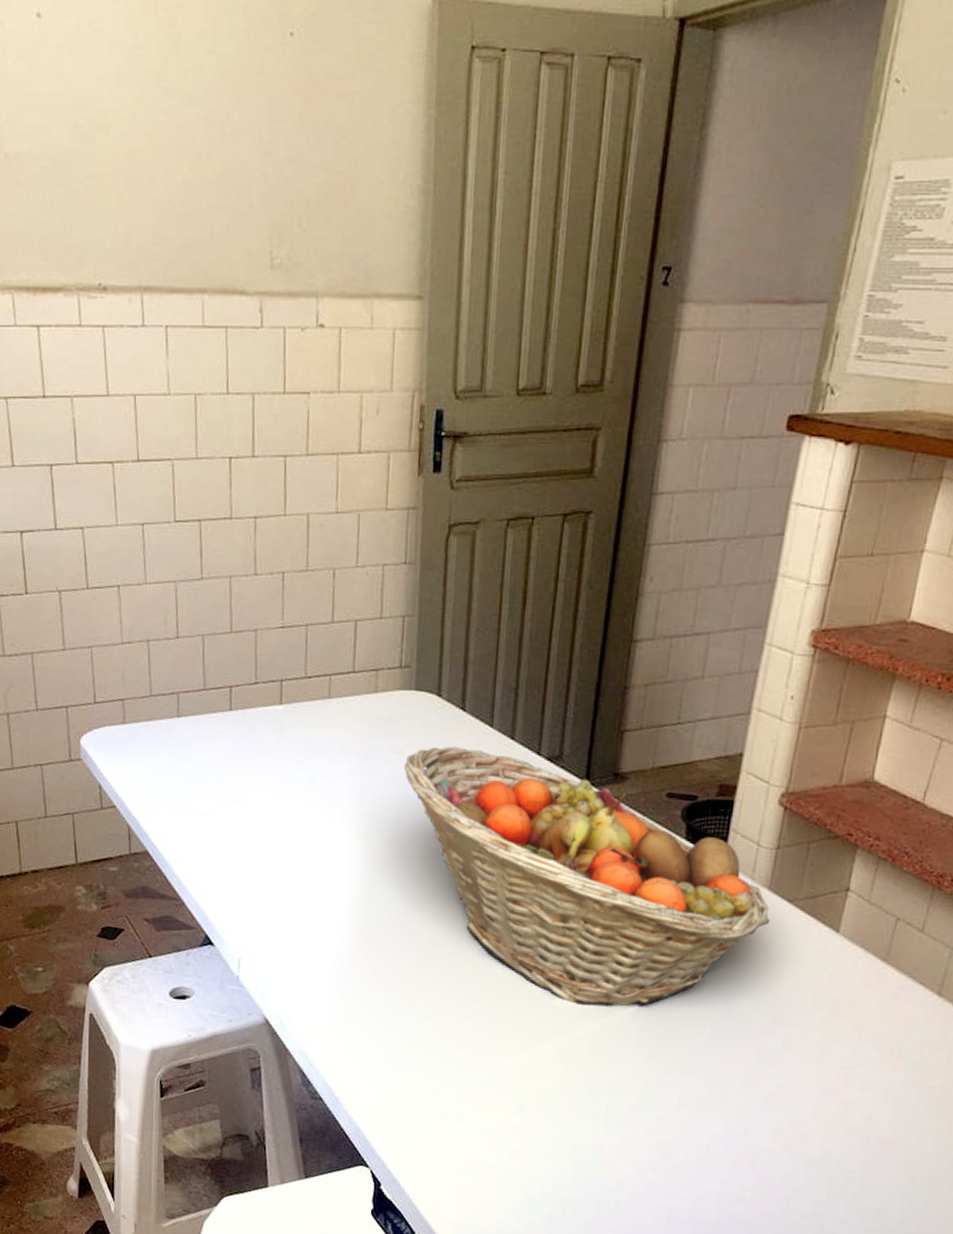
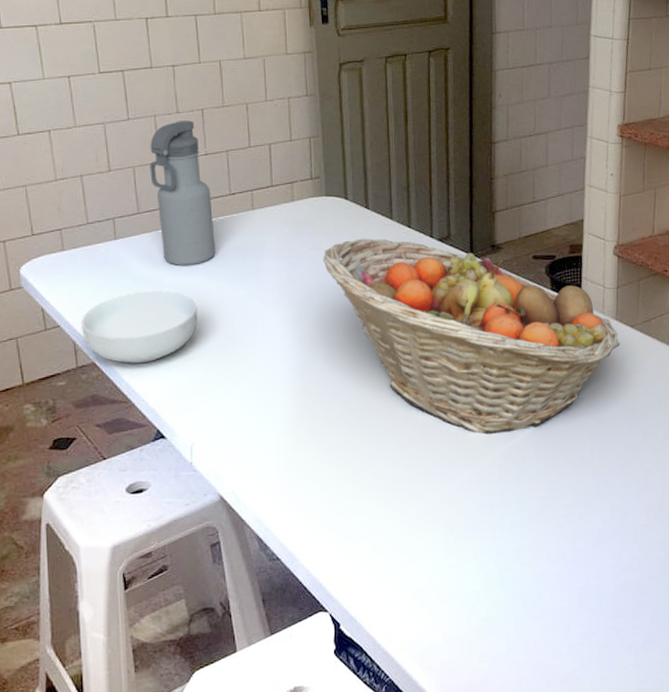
cereal bowl: none [137,779,259,860] -> present [81,290,198,364]
water bottle: none [220,584,285,757] -> present [150,120,216,266]

